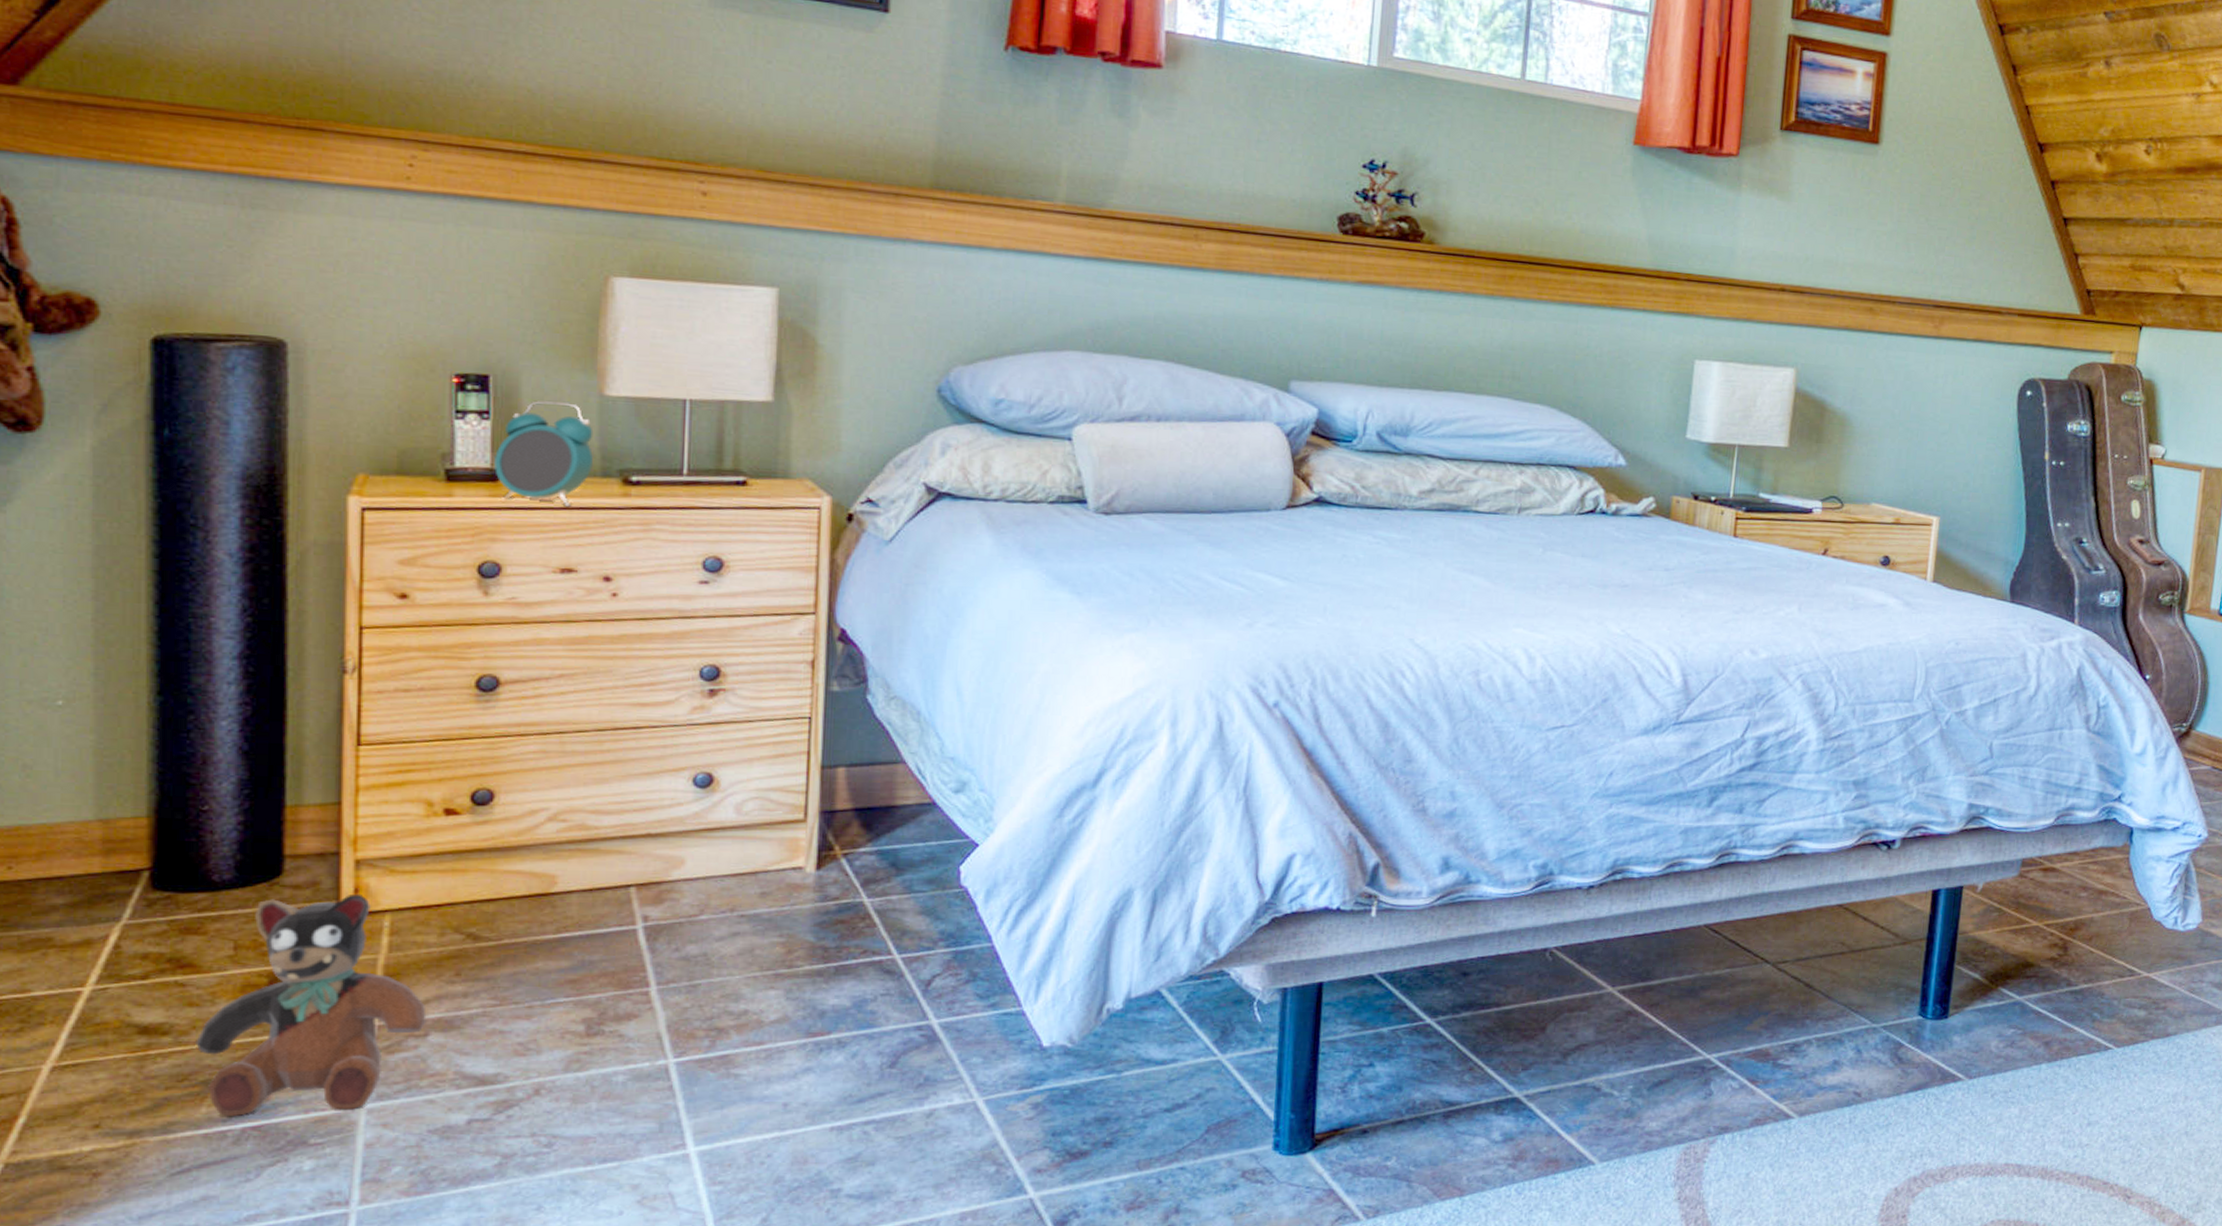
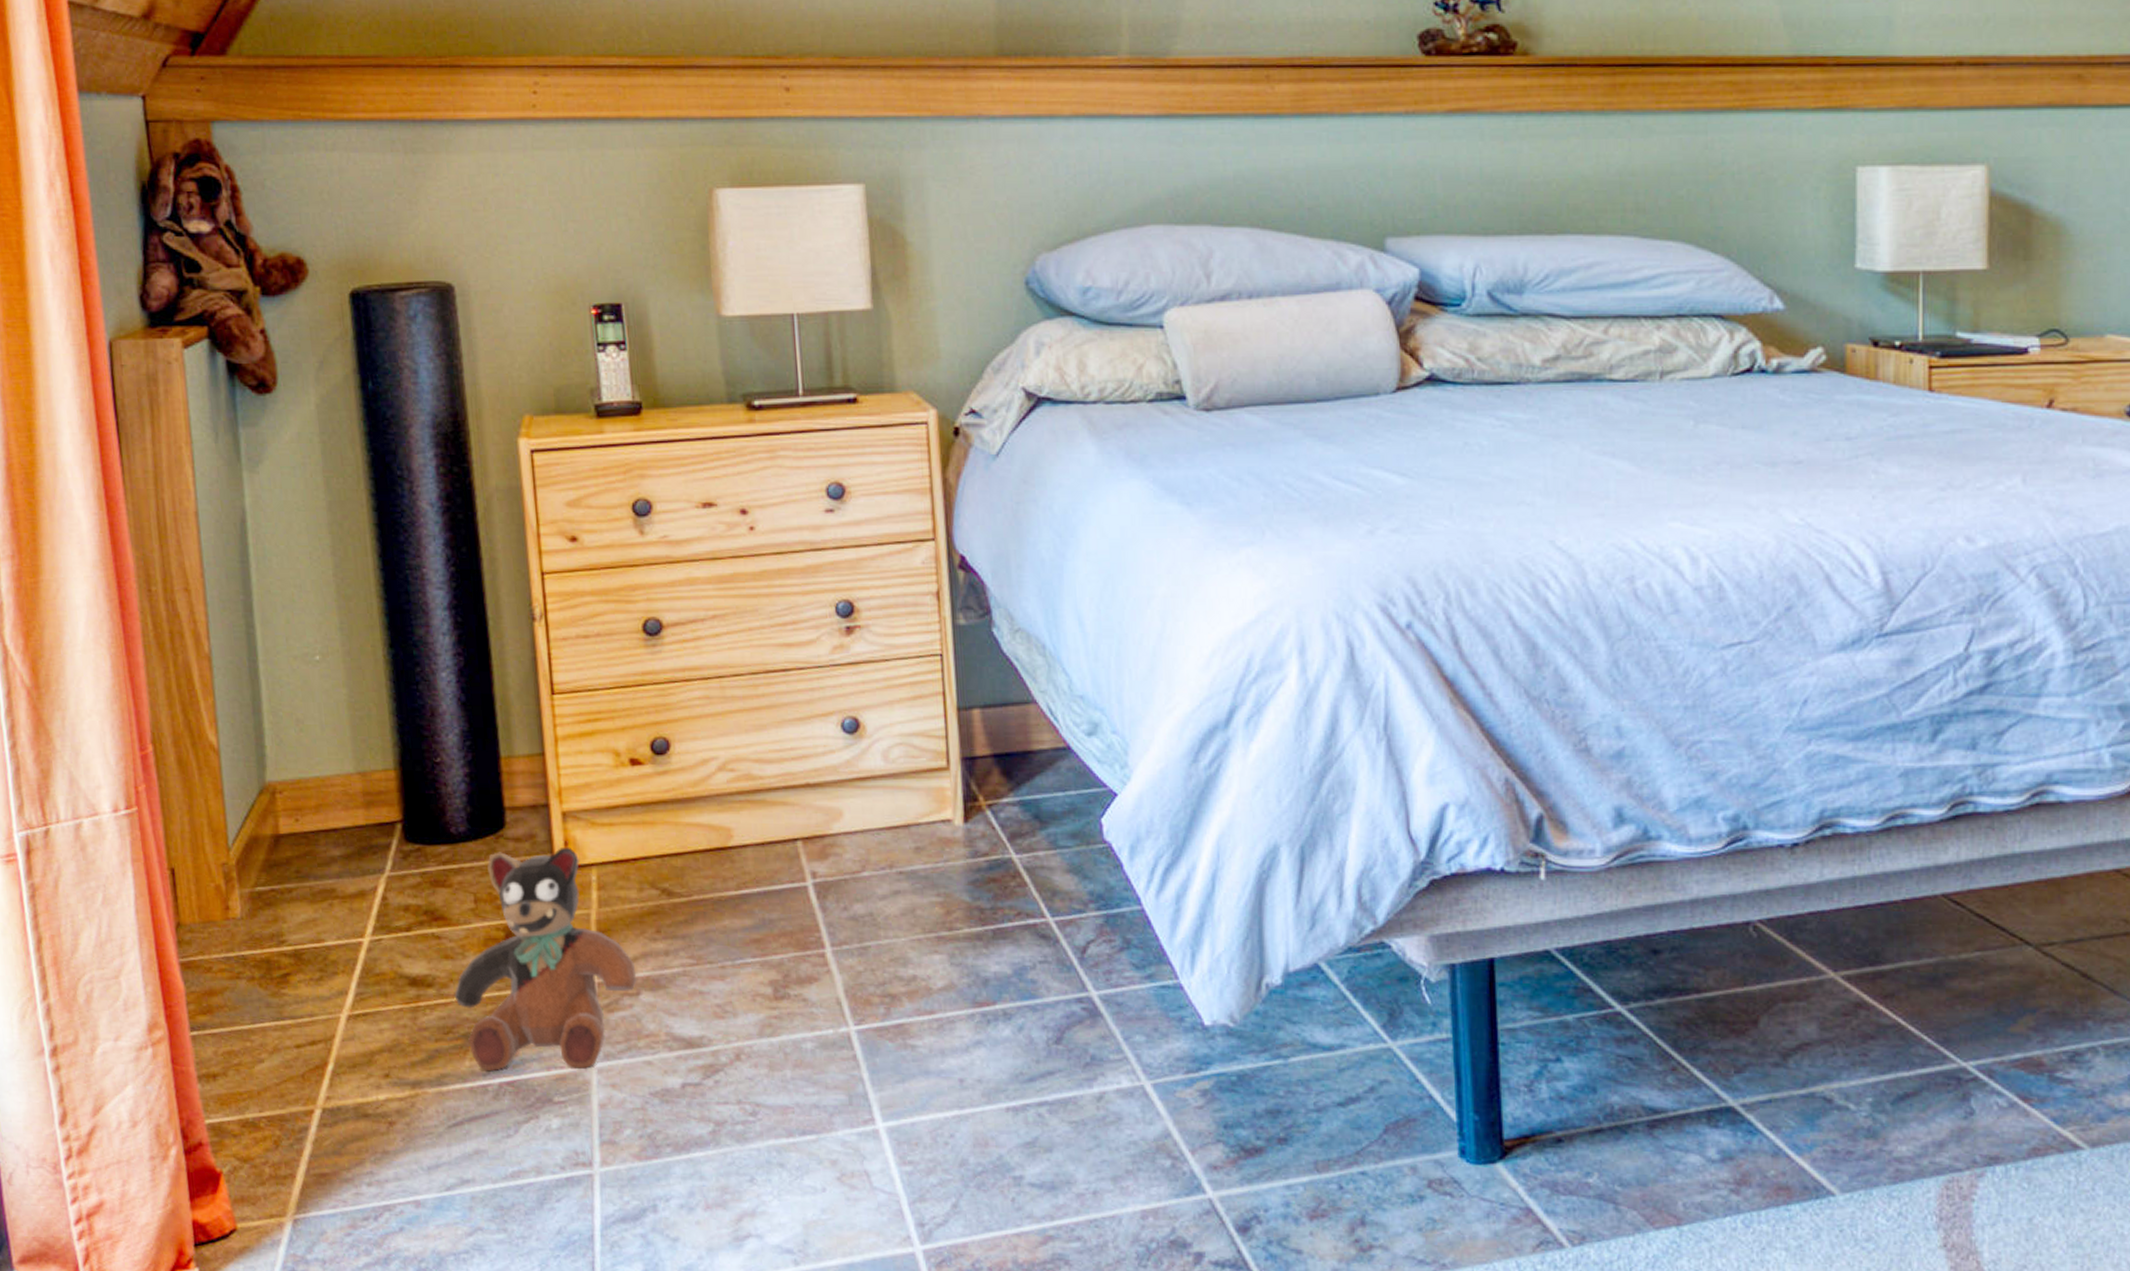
alarm clock: present [494,400,594,508] -> none [634,325,720,438]

